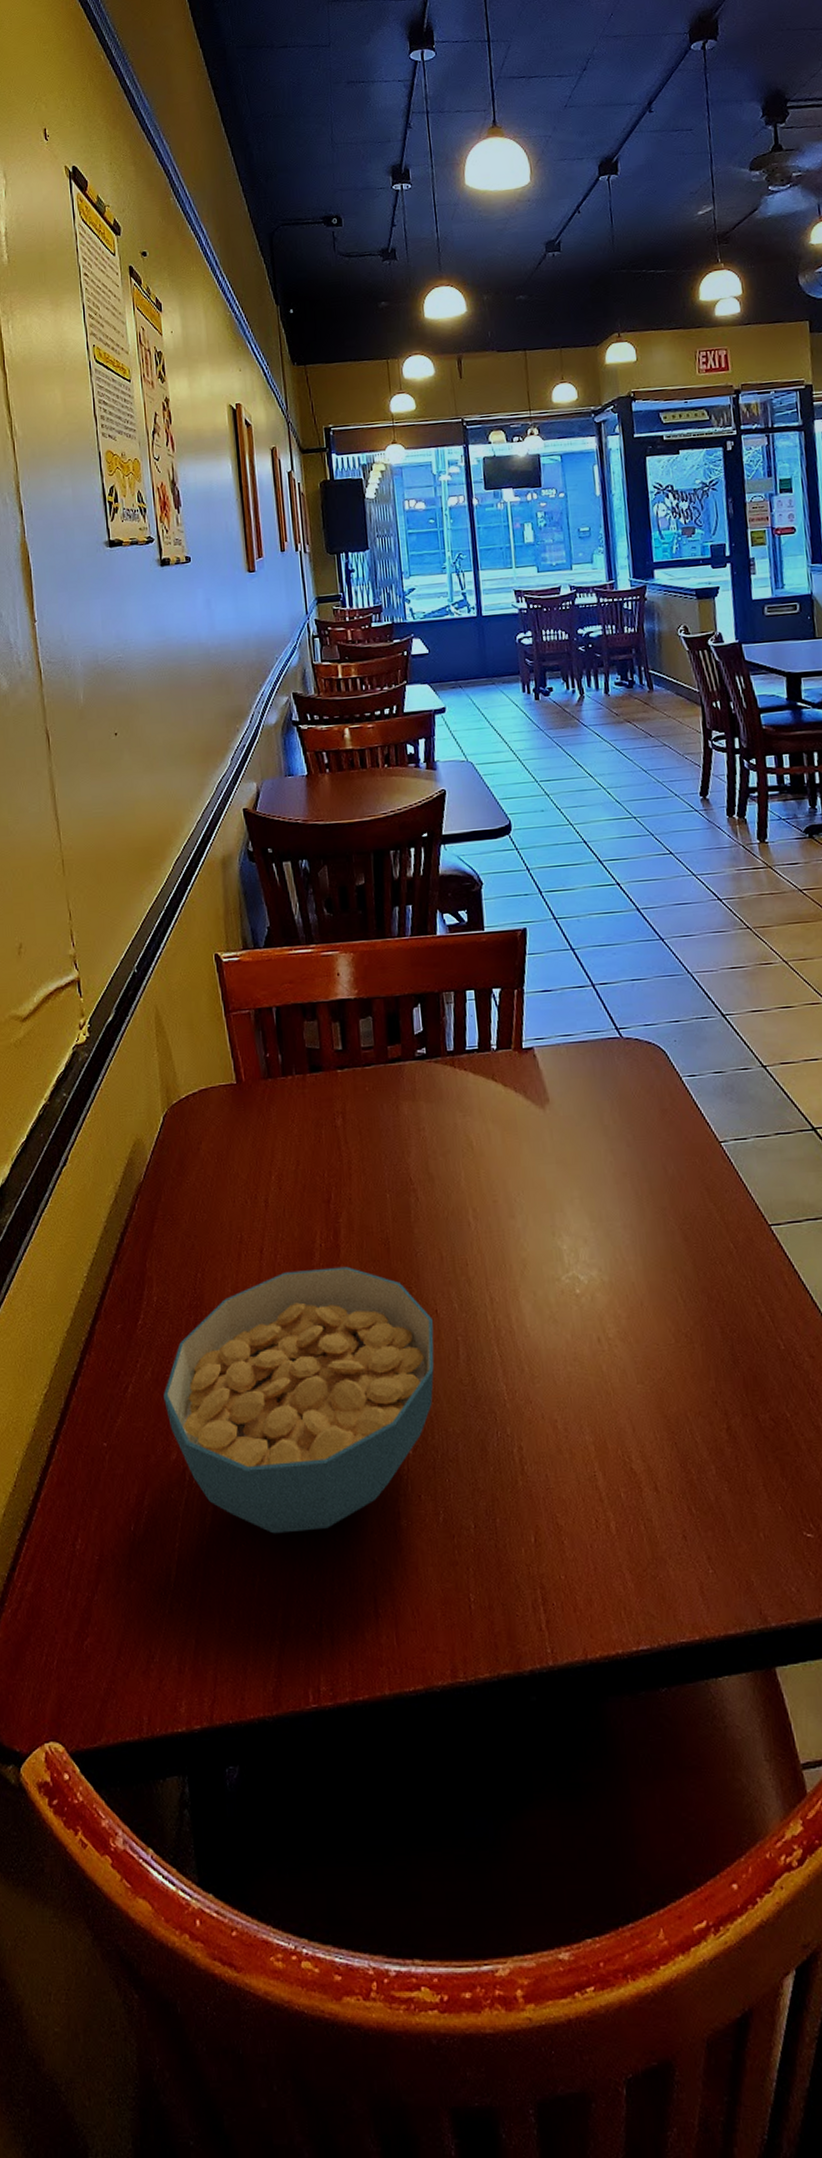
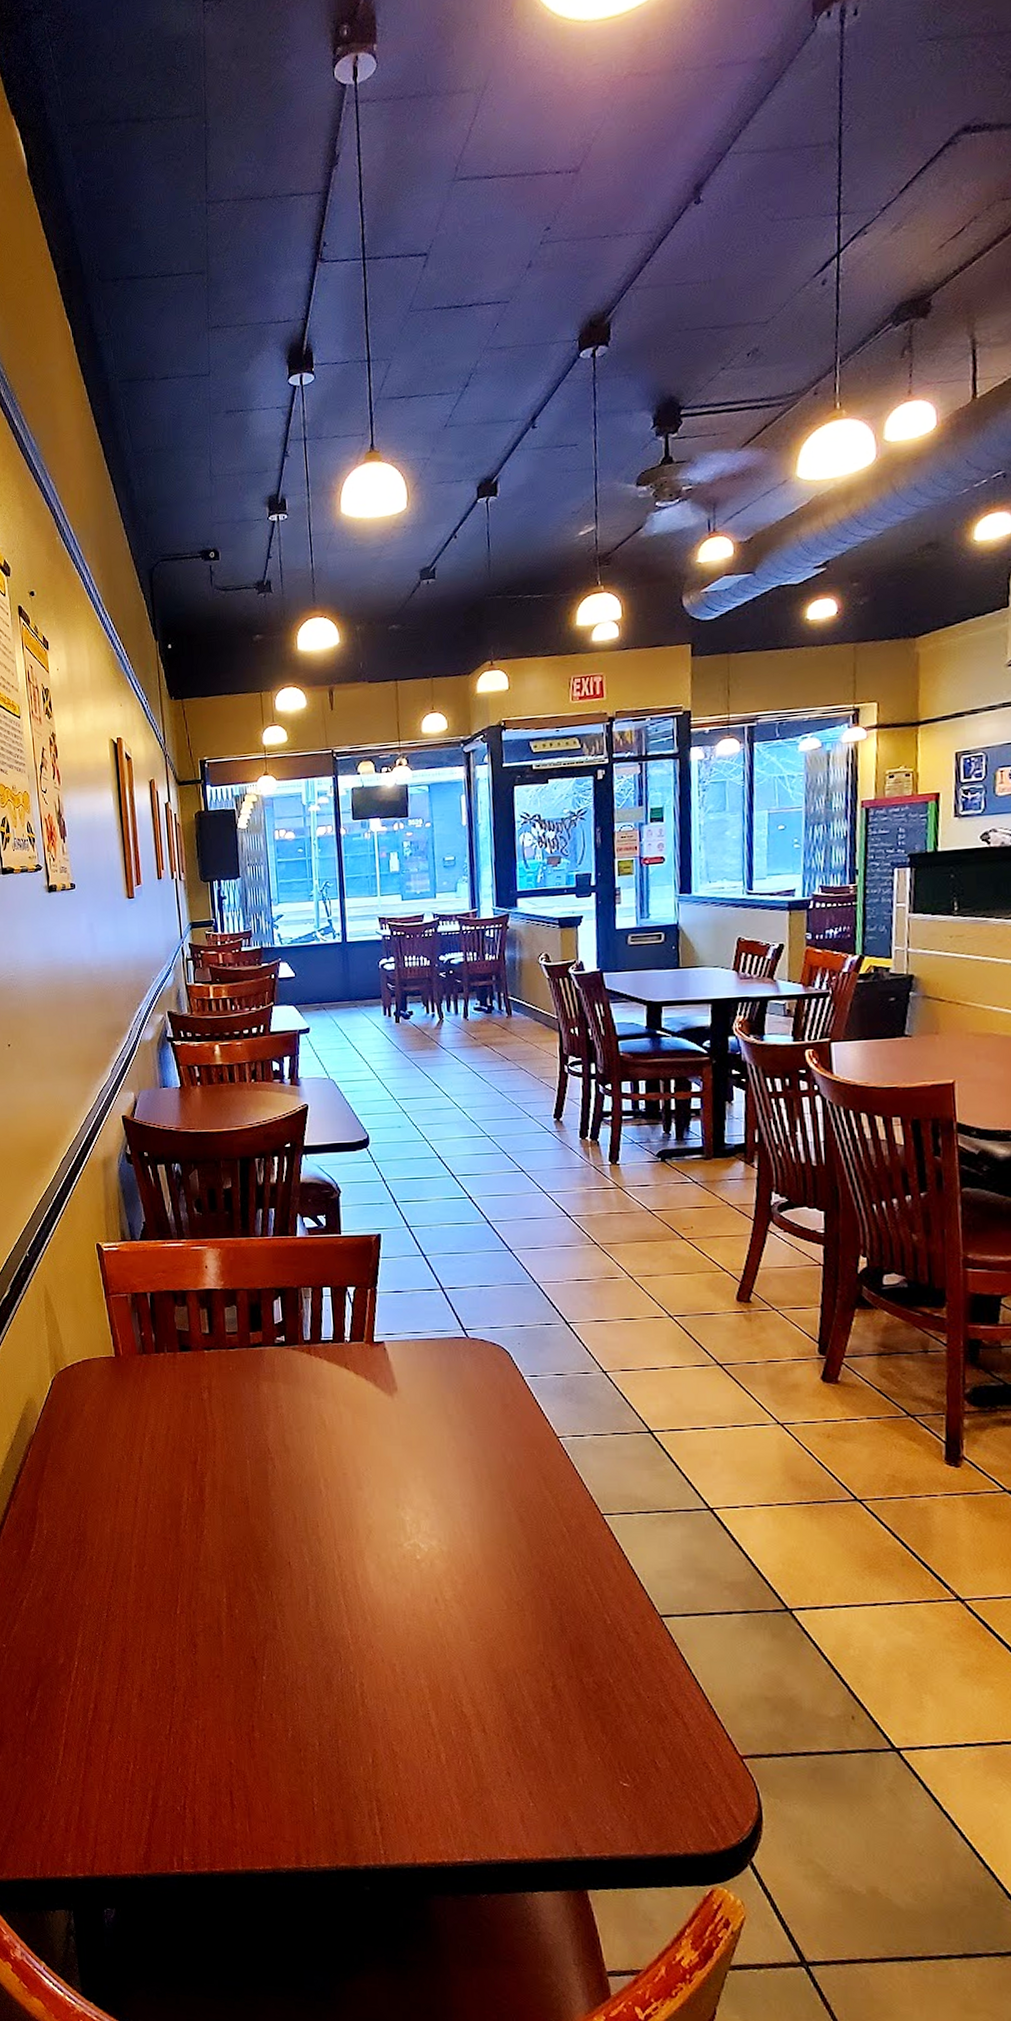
cereal bowl: present [163,1266,434,1534] -> none [52,1518,287,1733]

